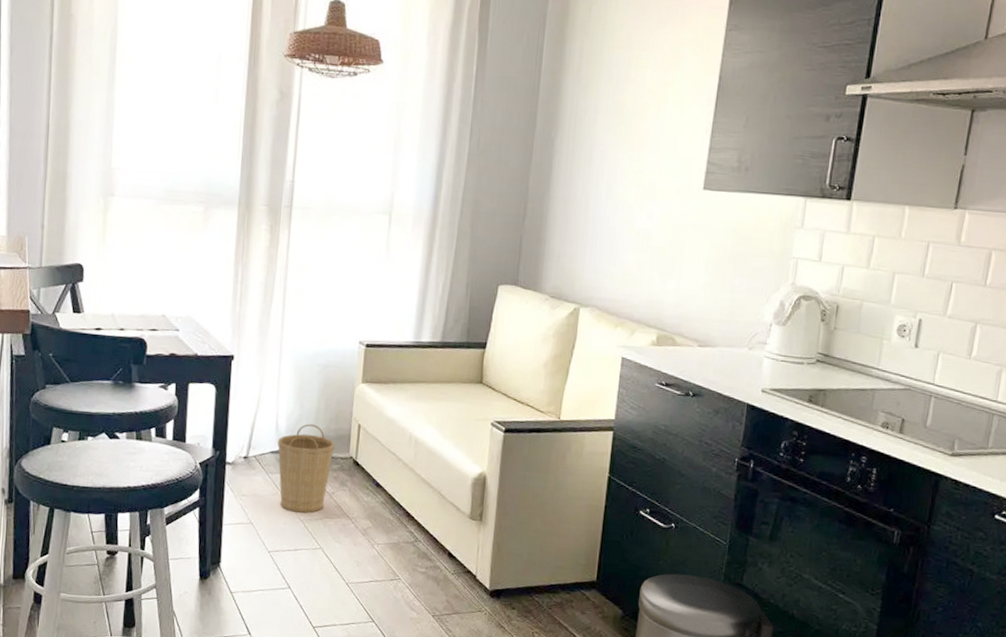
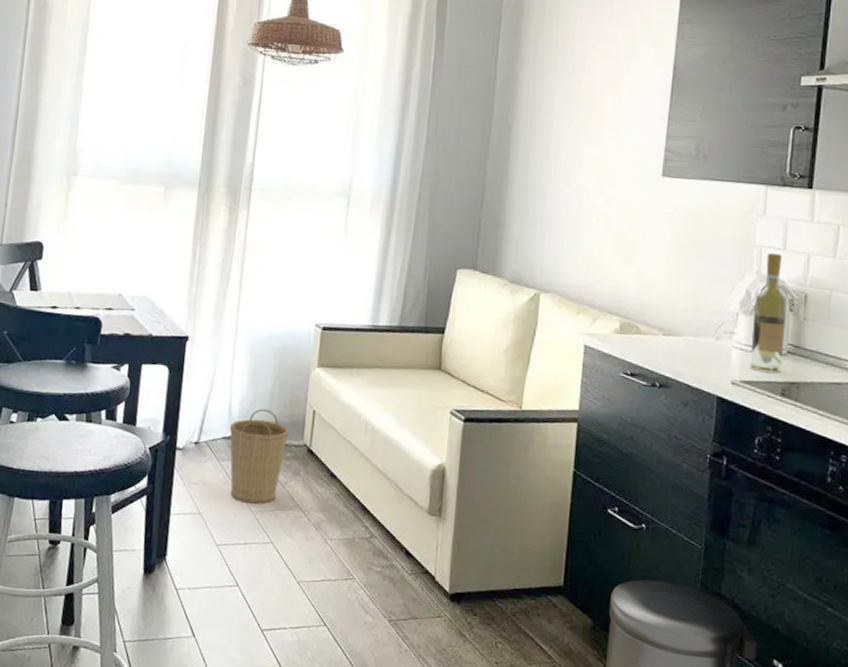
bottle: none [780,265,820,380] -> present [750,253,788,373]

